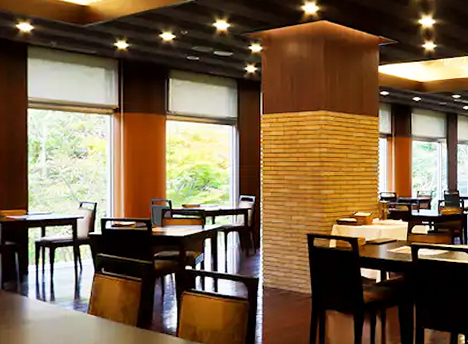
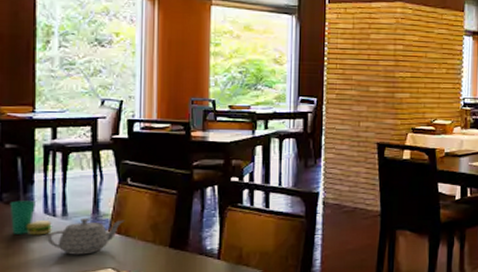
cup: none [9,288,44,318] -> present [9,200,53,235]
teapot: none [39,302,100,334] -> present [47,217,125,255]

